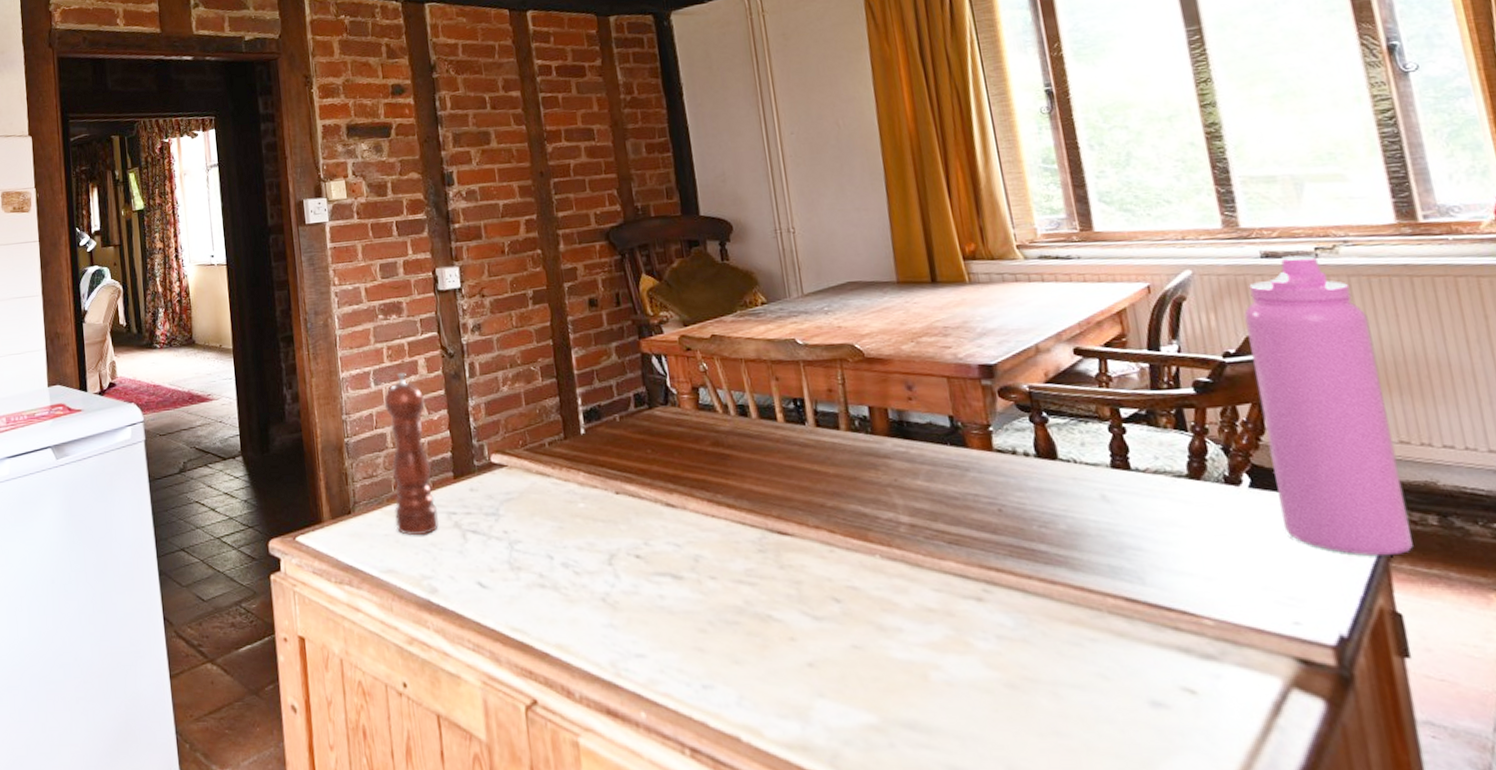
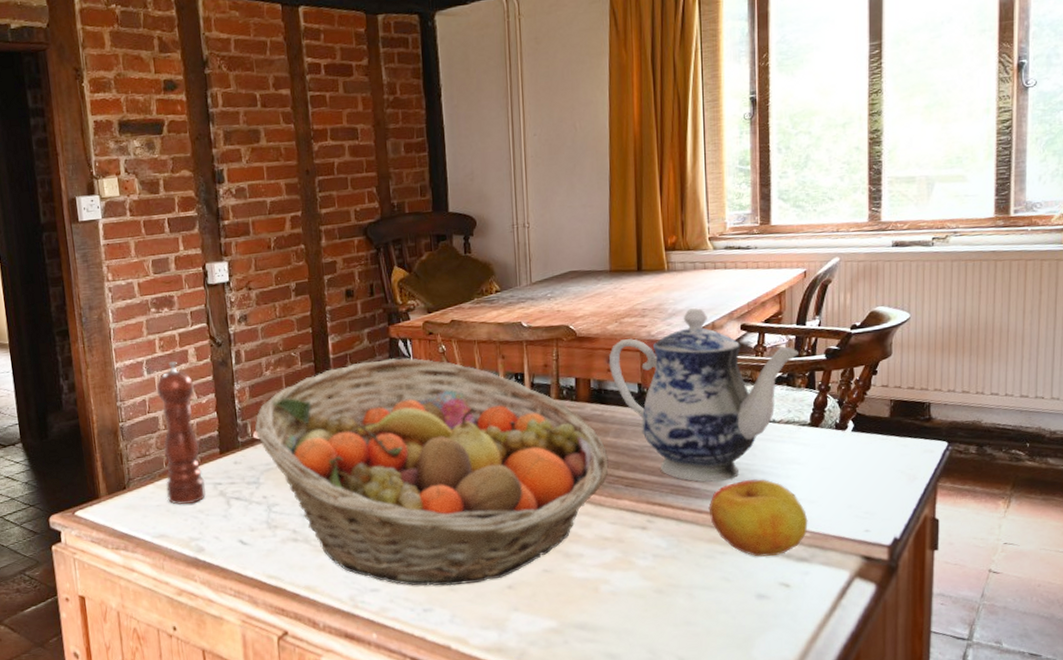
fruit basket: none [491,376,923,658] -> present [254,357,609,586]
teapot: none [908,327,1157,545] -> present [609,308,799,482]
apple: none [1064,544,1209,649] -> present [708,479,808,557]
water bottle: present [1244,254,1413,557] -> none [870,244,959,479]

